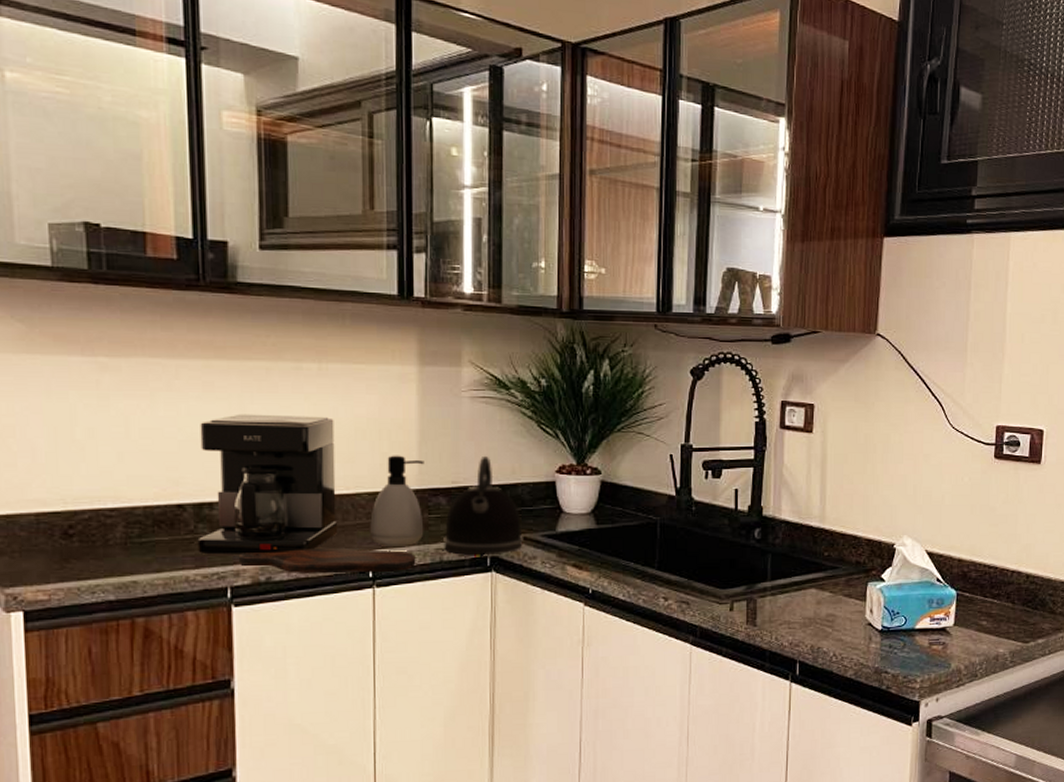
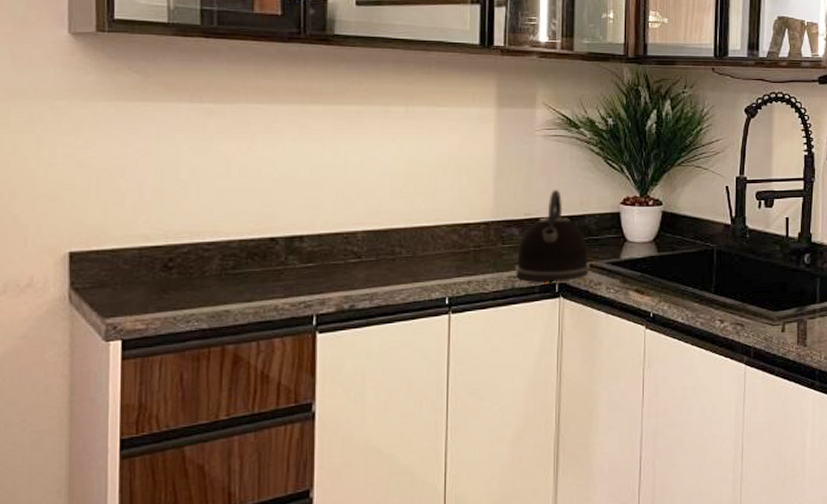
coffee maker: present [197,414,337,555] -> none [287,153,418,284]
cutting board: present [238,547,416,575] -> none [324,276,489,302]
soap dispenser: present [370,455,424,548] -> none [448,189,500,276]

